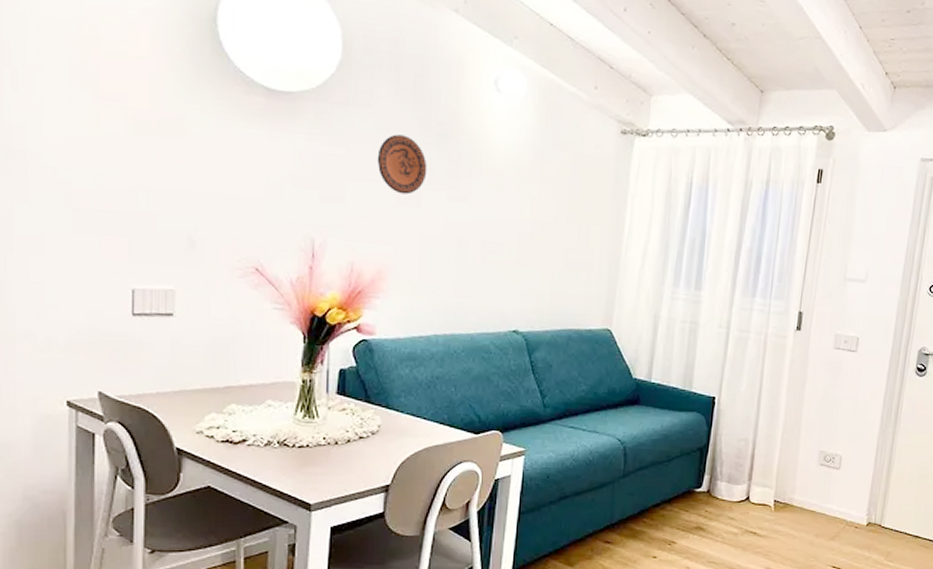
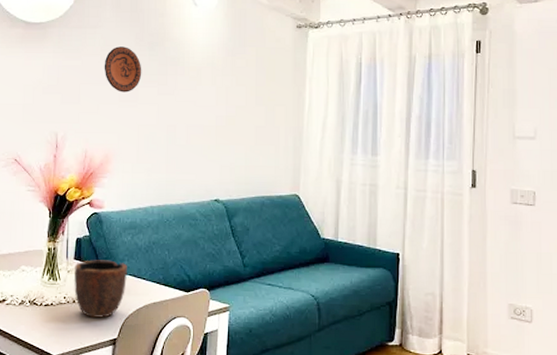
bowl: none [335,395,404,462] -> present [73,260,127,318]

